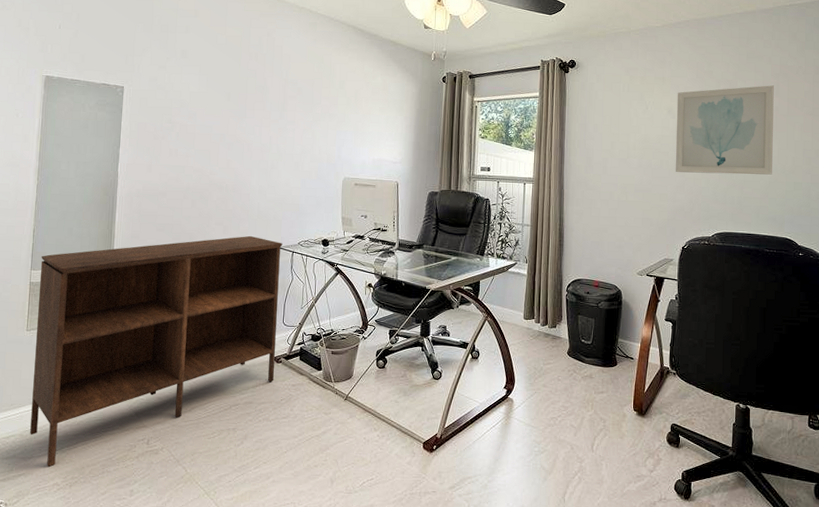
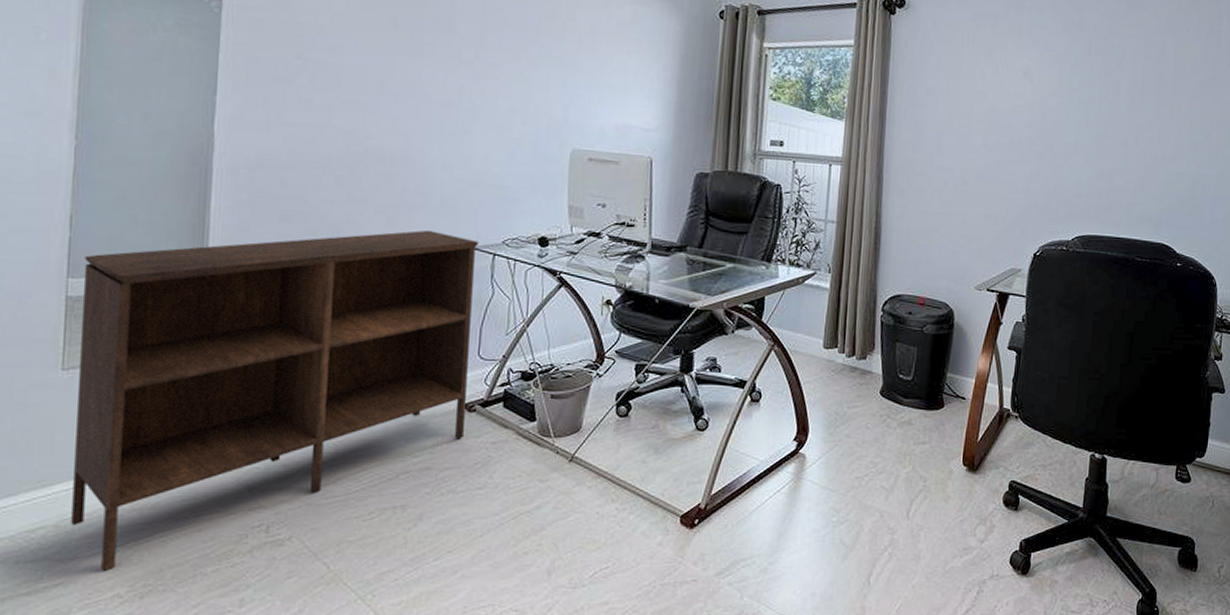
wall art: present [675,85,774,175] -> none [1029,45,1159,162]

